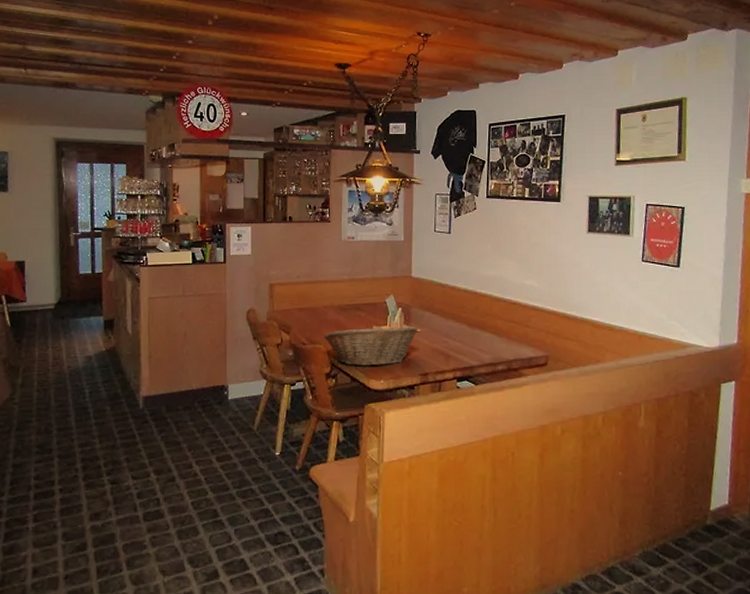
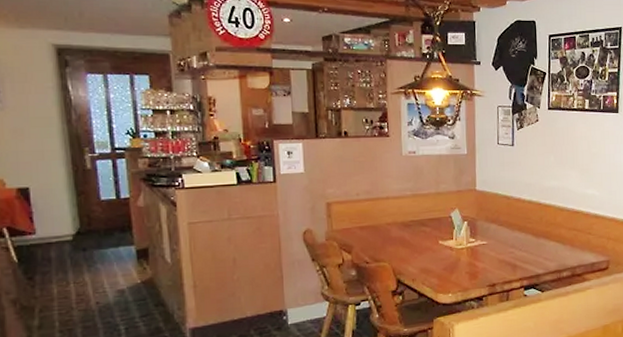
fruit basket: present [324,324,418,366] -> none [388,239,484,282]

